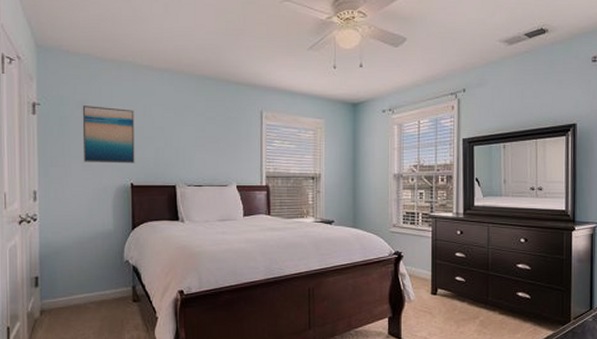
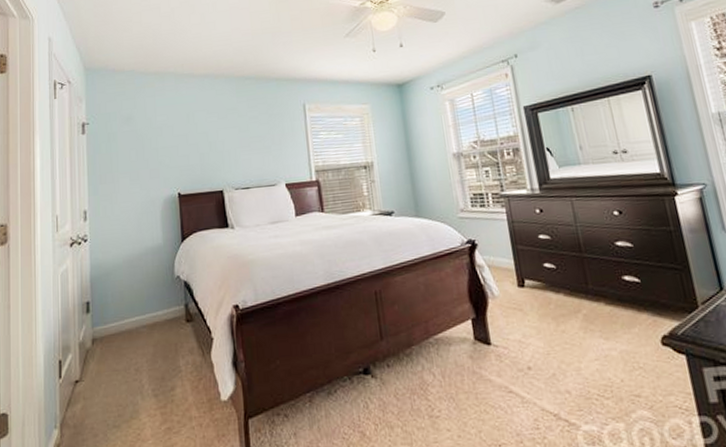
wall art: present [82,106,135,164] -> none [128,118,181,176]

